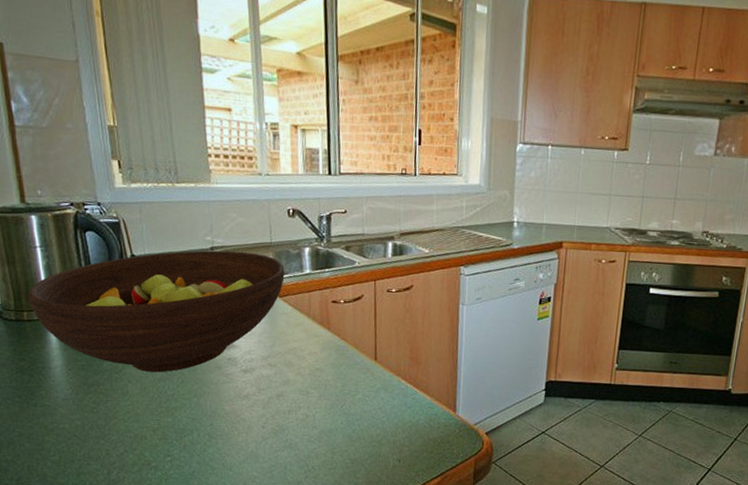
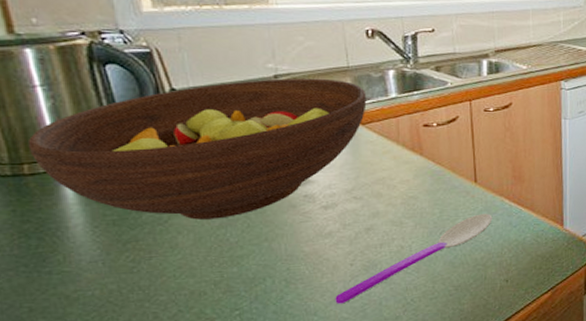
spoon: none [247,391,389,463] -> present [335,214,493,304]

